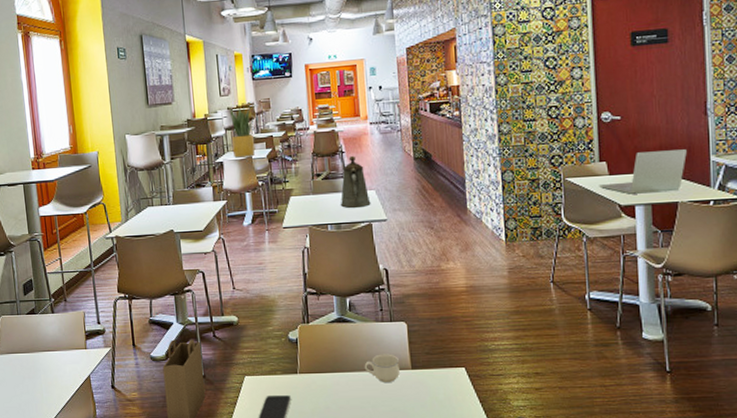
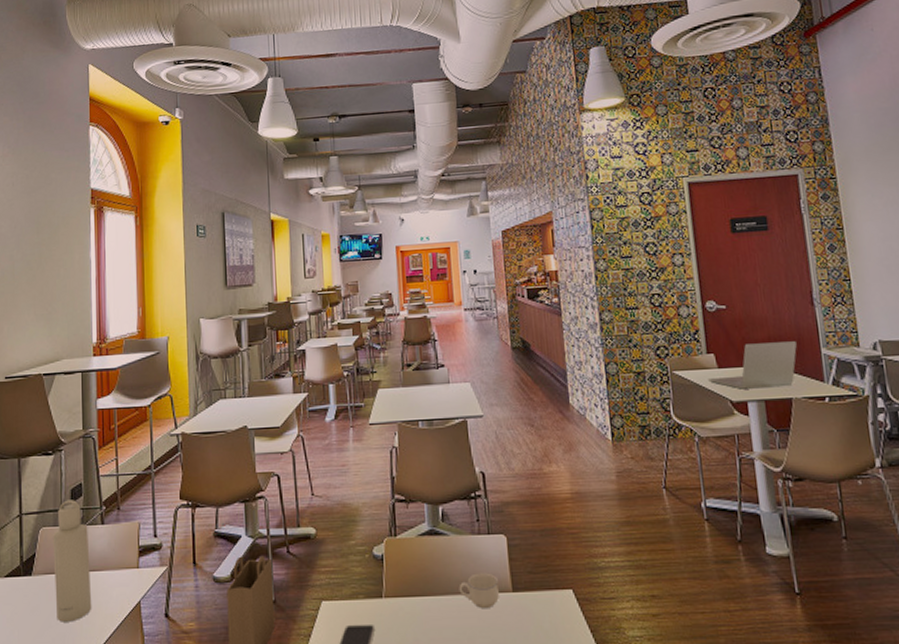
bottle: none [11,293,50,392] -> present [53,500,92,622]
planter: present [227,106,255,158] -> none [312,289,341,346]
coffee pot: present [341,155,371,208] -> none [433,344,466,402]

